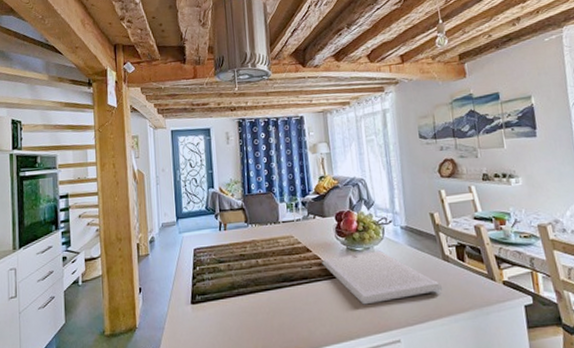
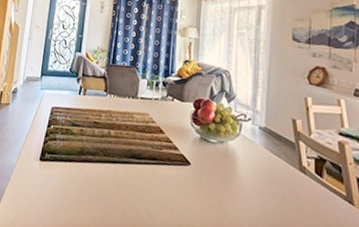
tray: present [322,250,443,305] -> none [173,143,295,203]

